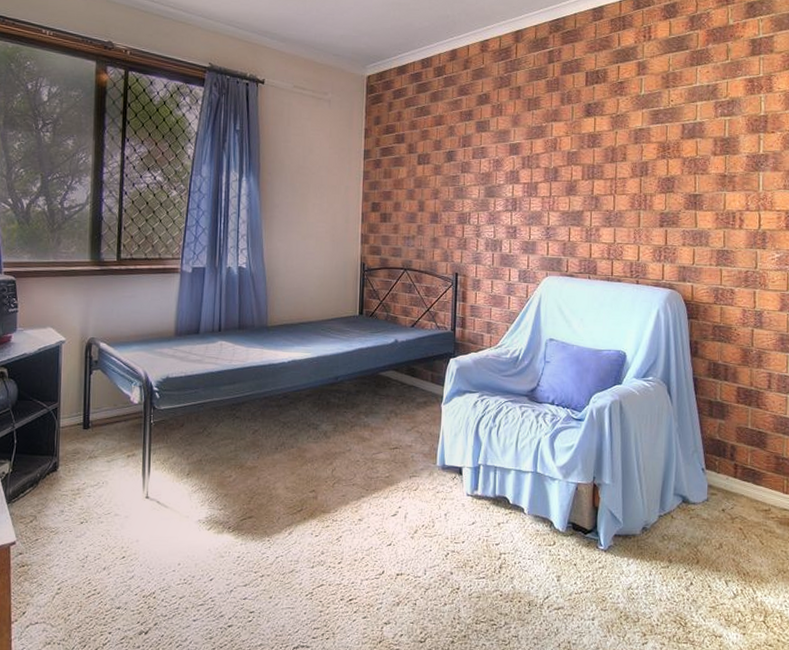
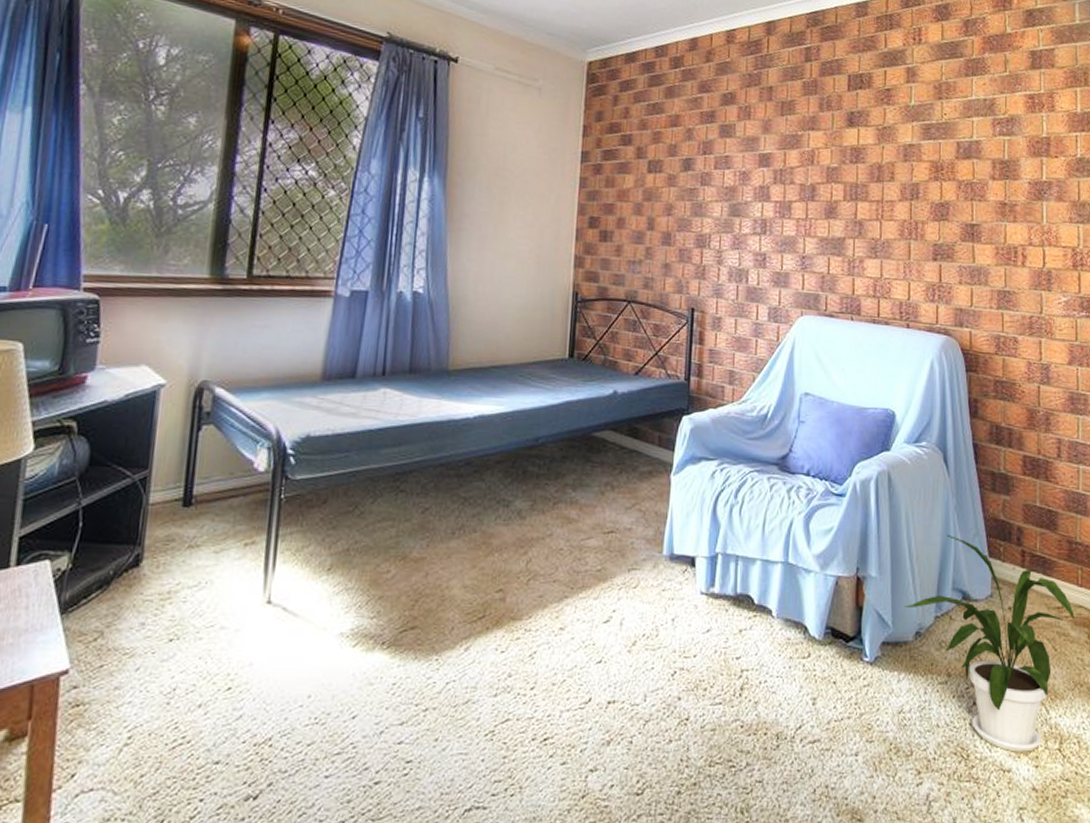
house plant: none [633,451,780,623] -> present [904,534,1074,752]

